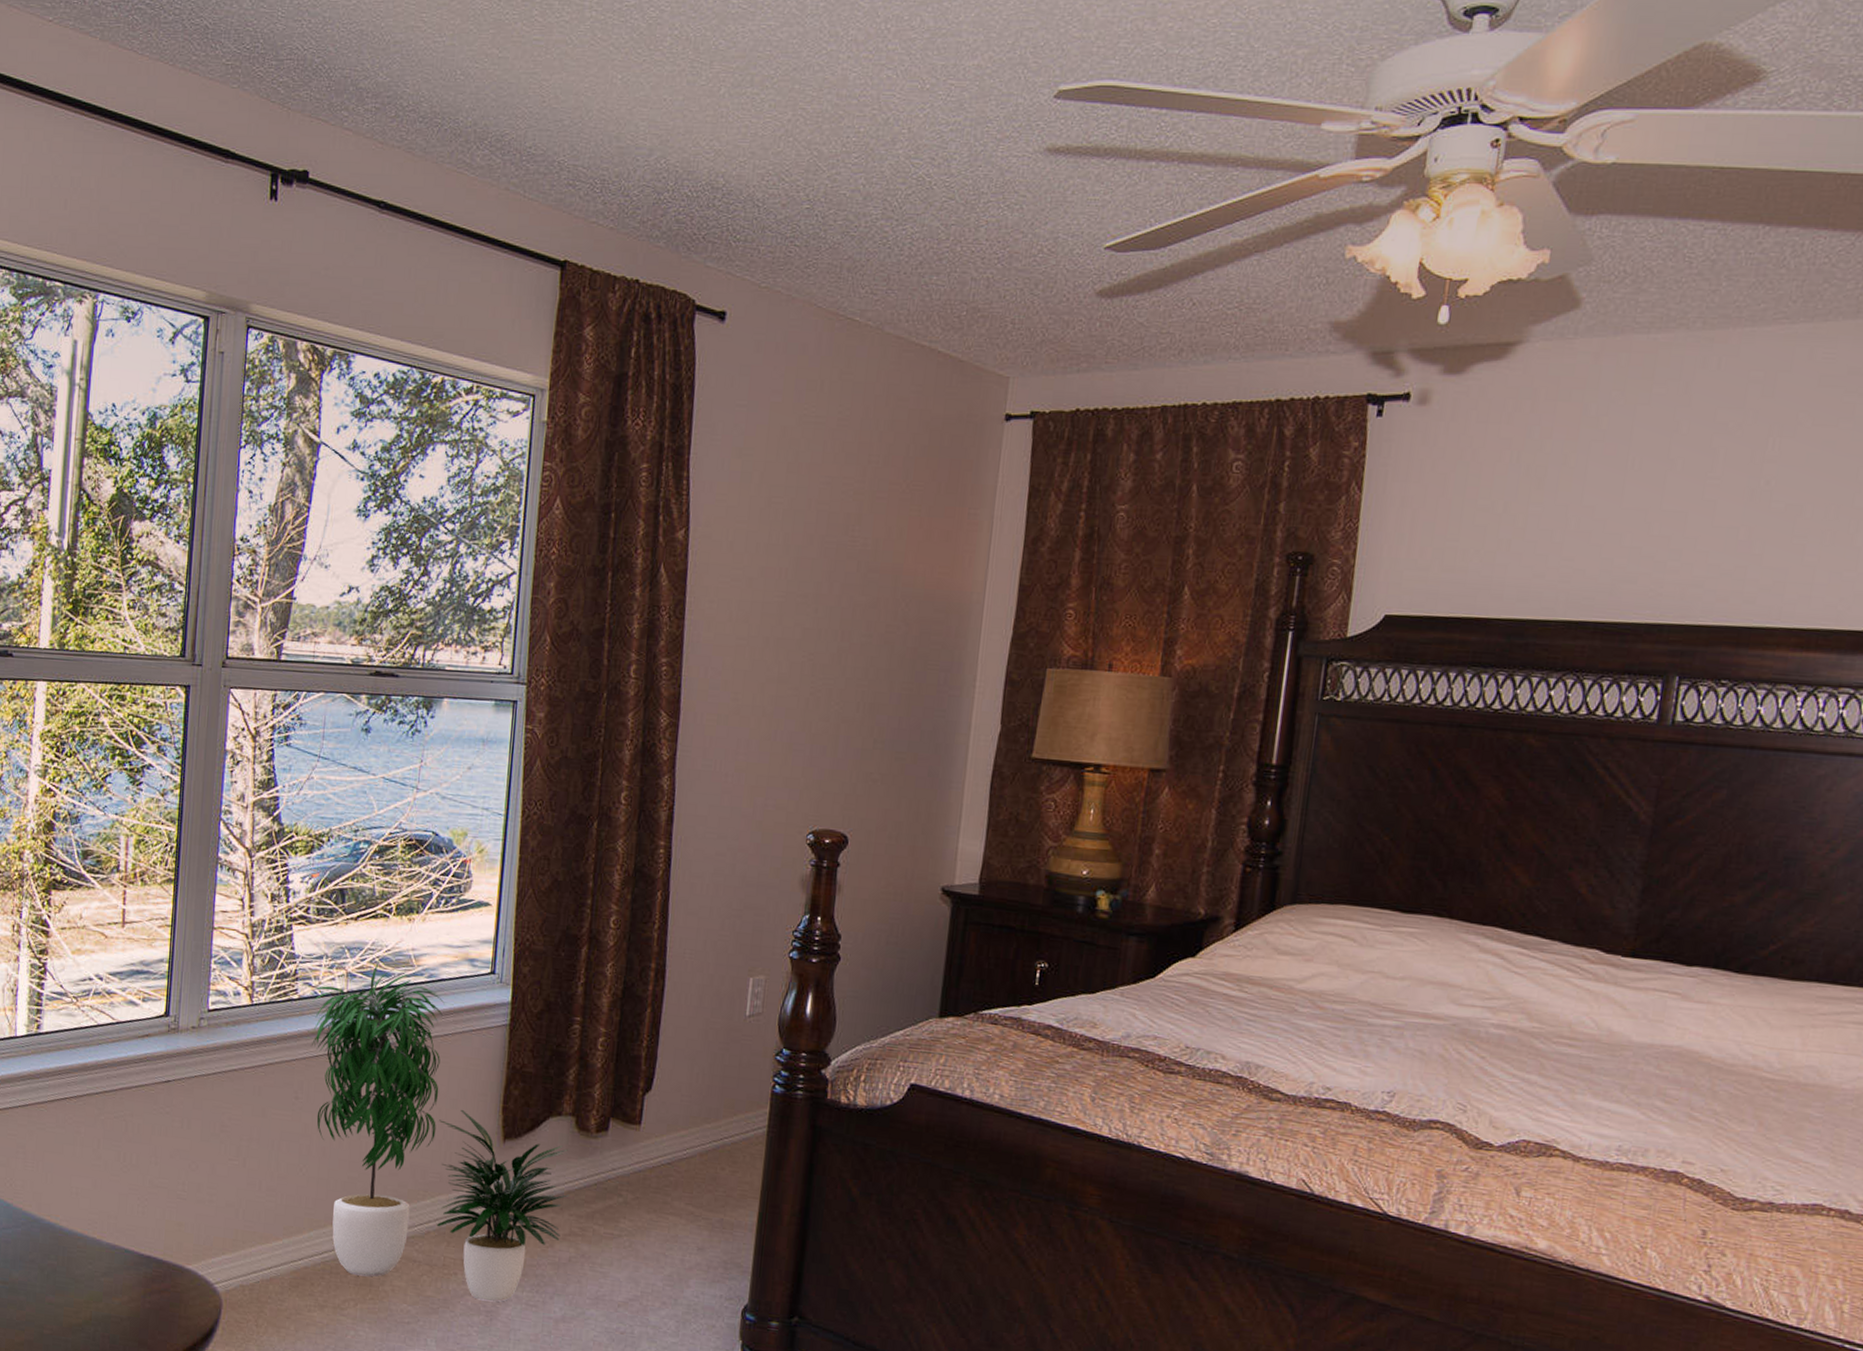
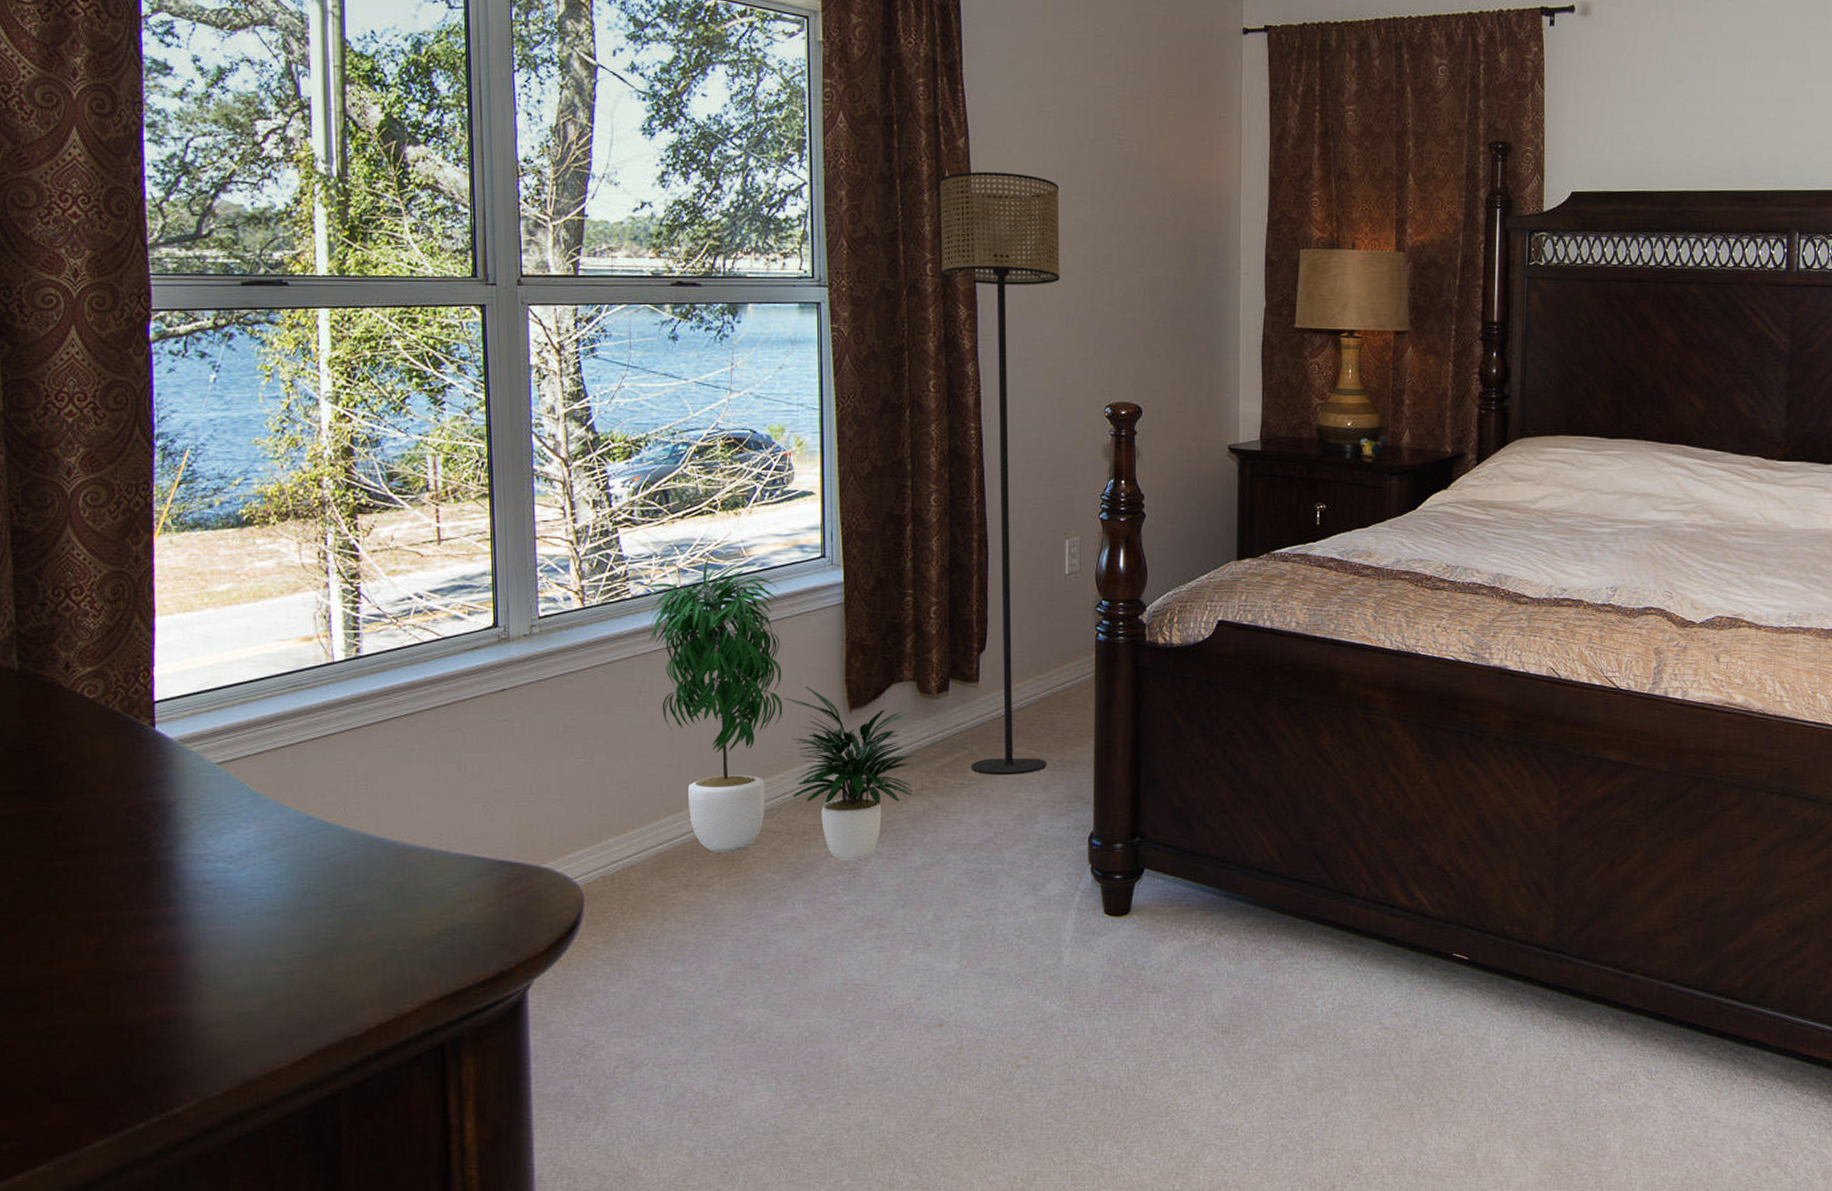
floor lamp: none [623,566,782,1232] -> present [940,171,1060,776]

